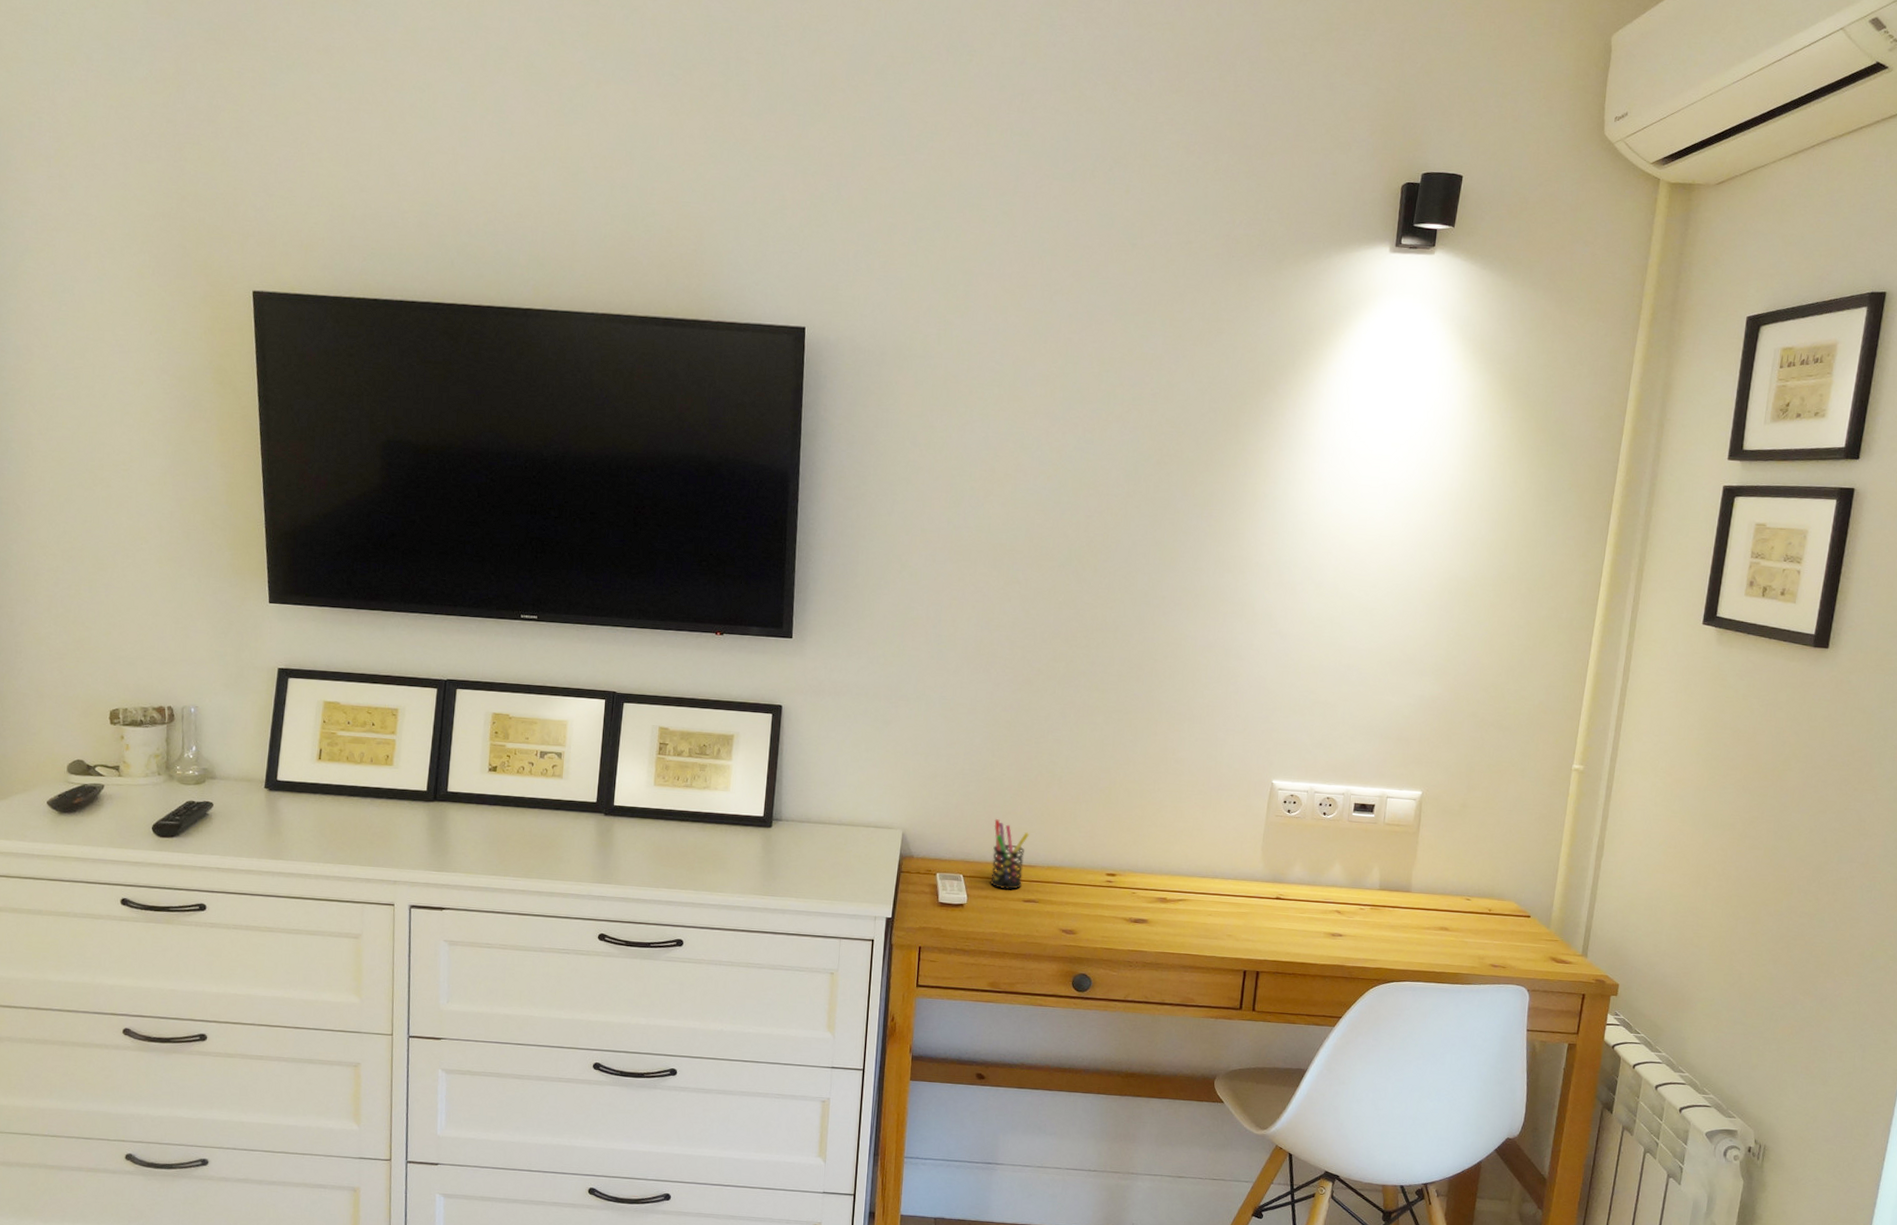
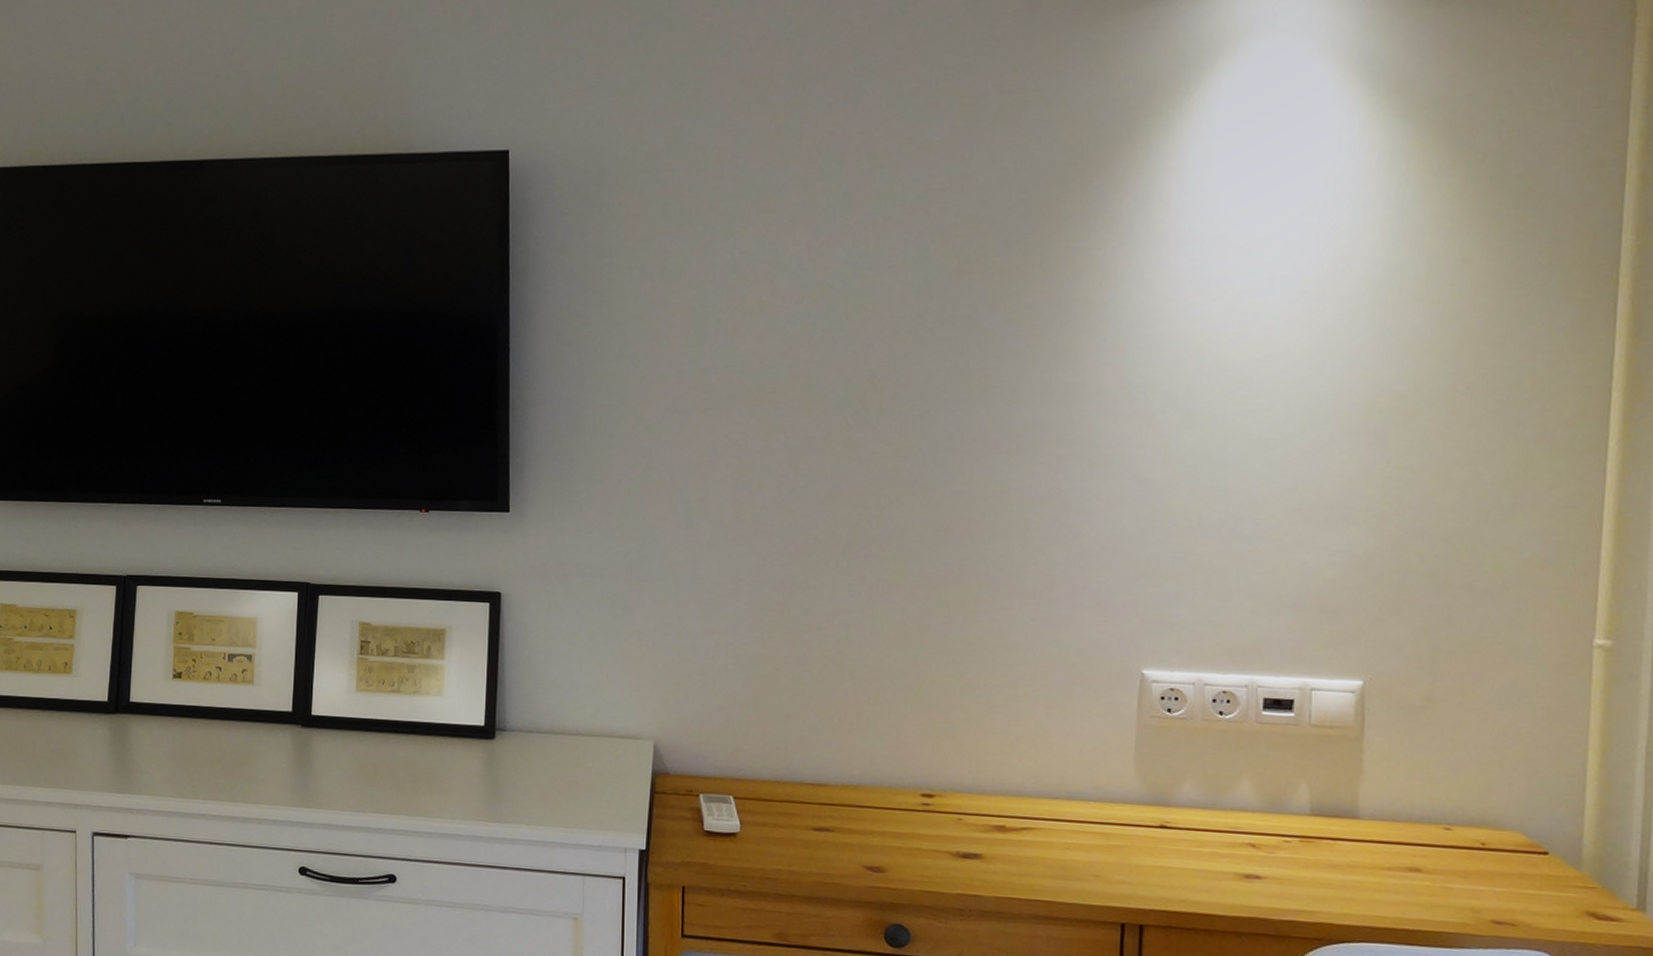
pen holder: present [989,818,1029,890] -> none [768,724,815,816]

